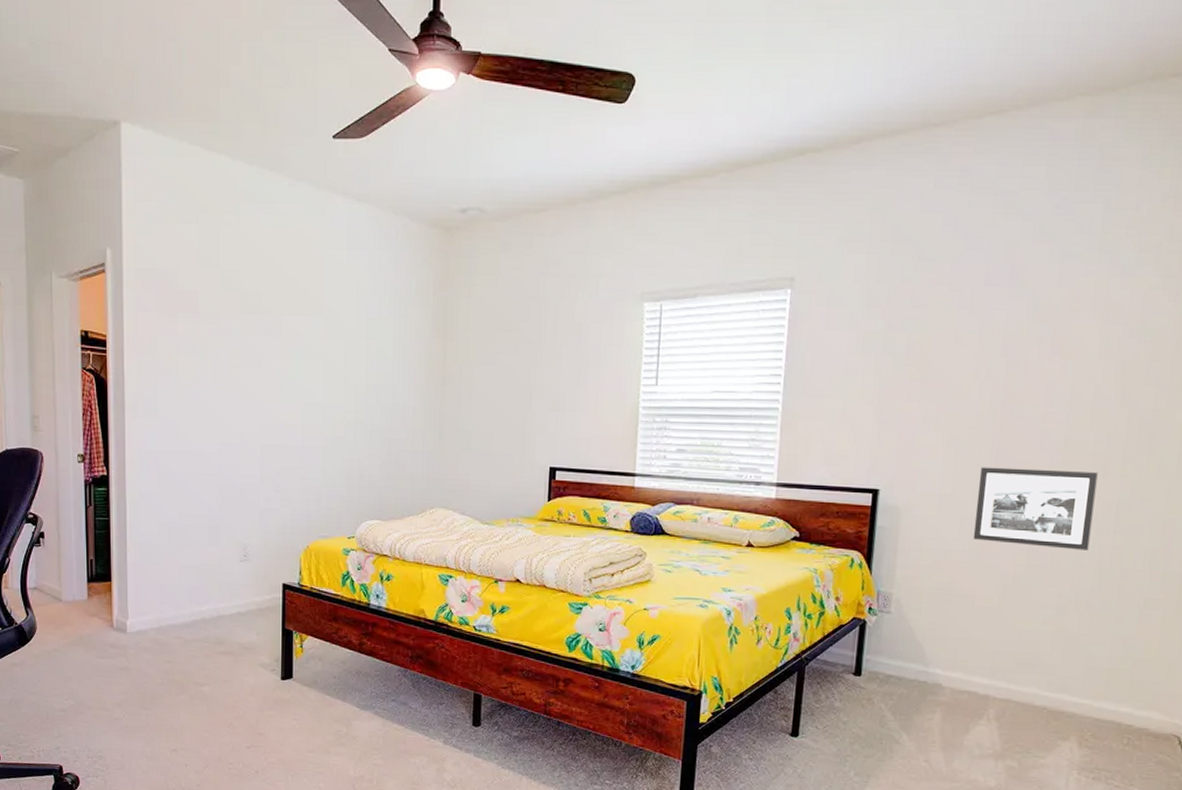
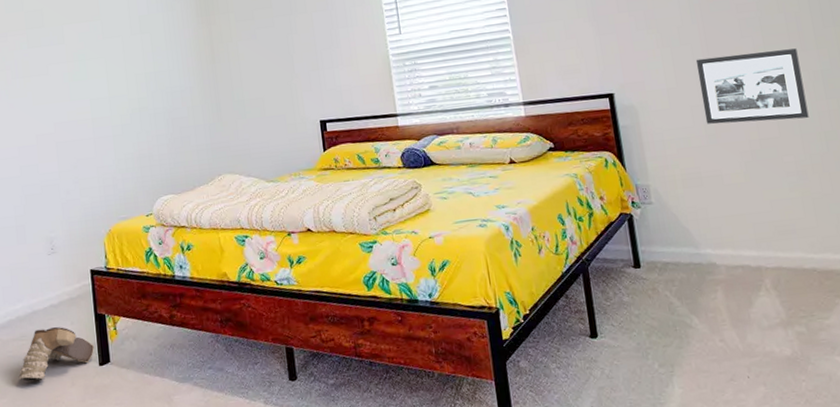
boots: none [198,634,277,684] -> present [18,327,94,382]

